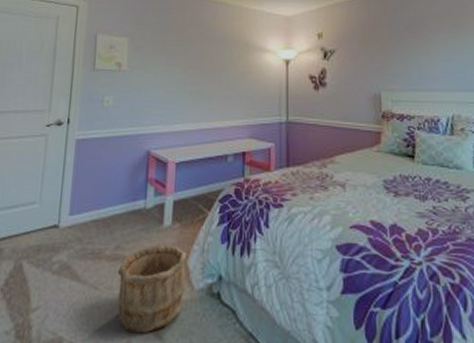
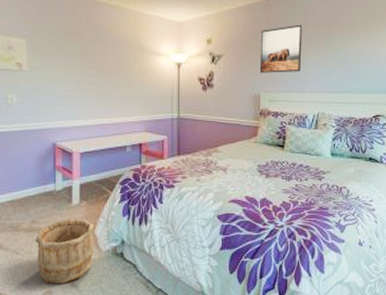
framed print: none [377,15,428,69] -> present [259,24,303,73]

